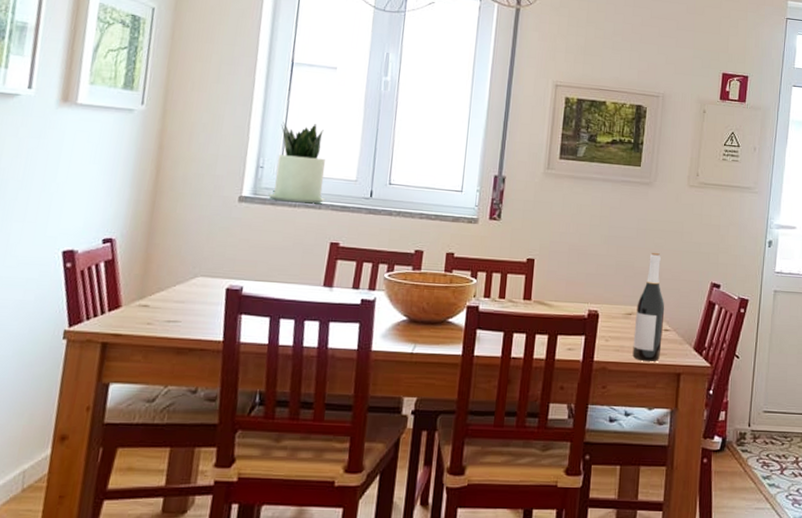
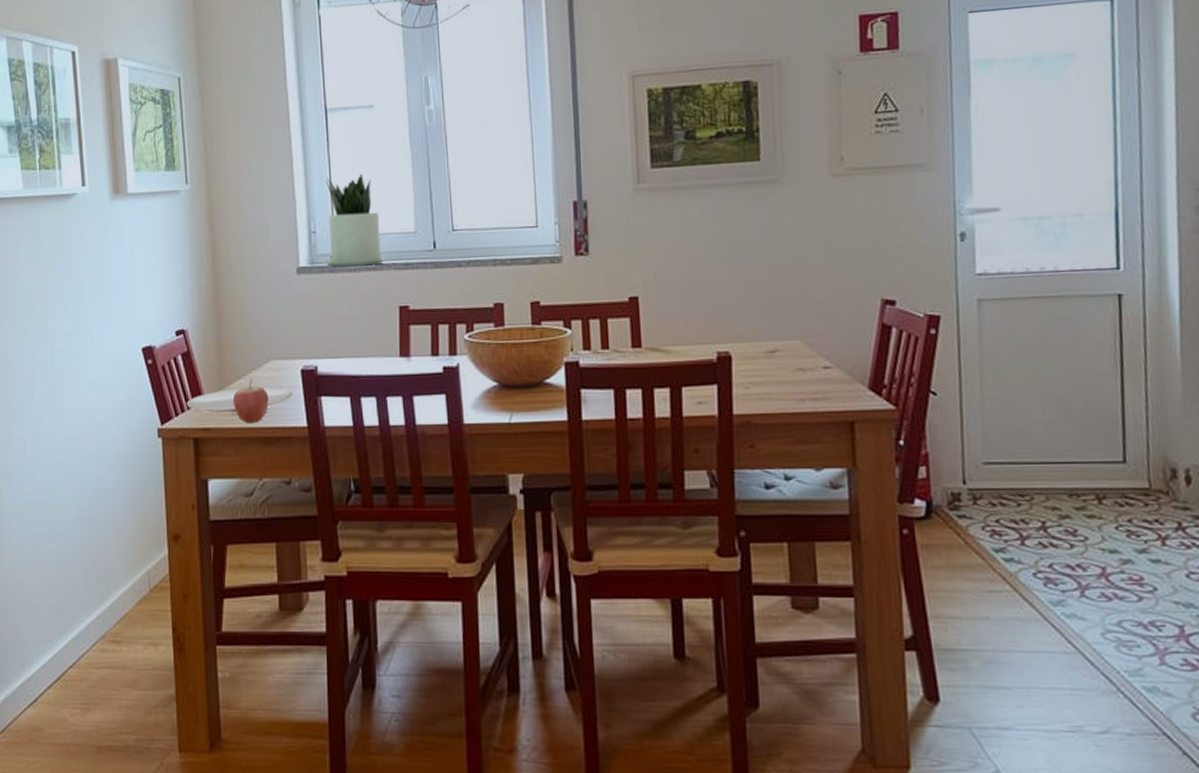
plate: none [100,299,215,322] -> present [186,387,294,413]
fruit: none [150,291,189,334] -> present [232,378,269,424]
wine bottle: present [632,252,665,363] -> none [780,268,823,411]

